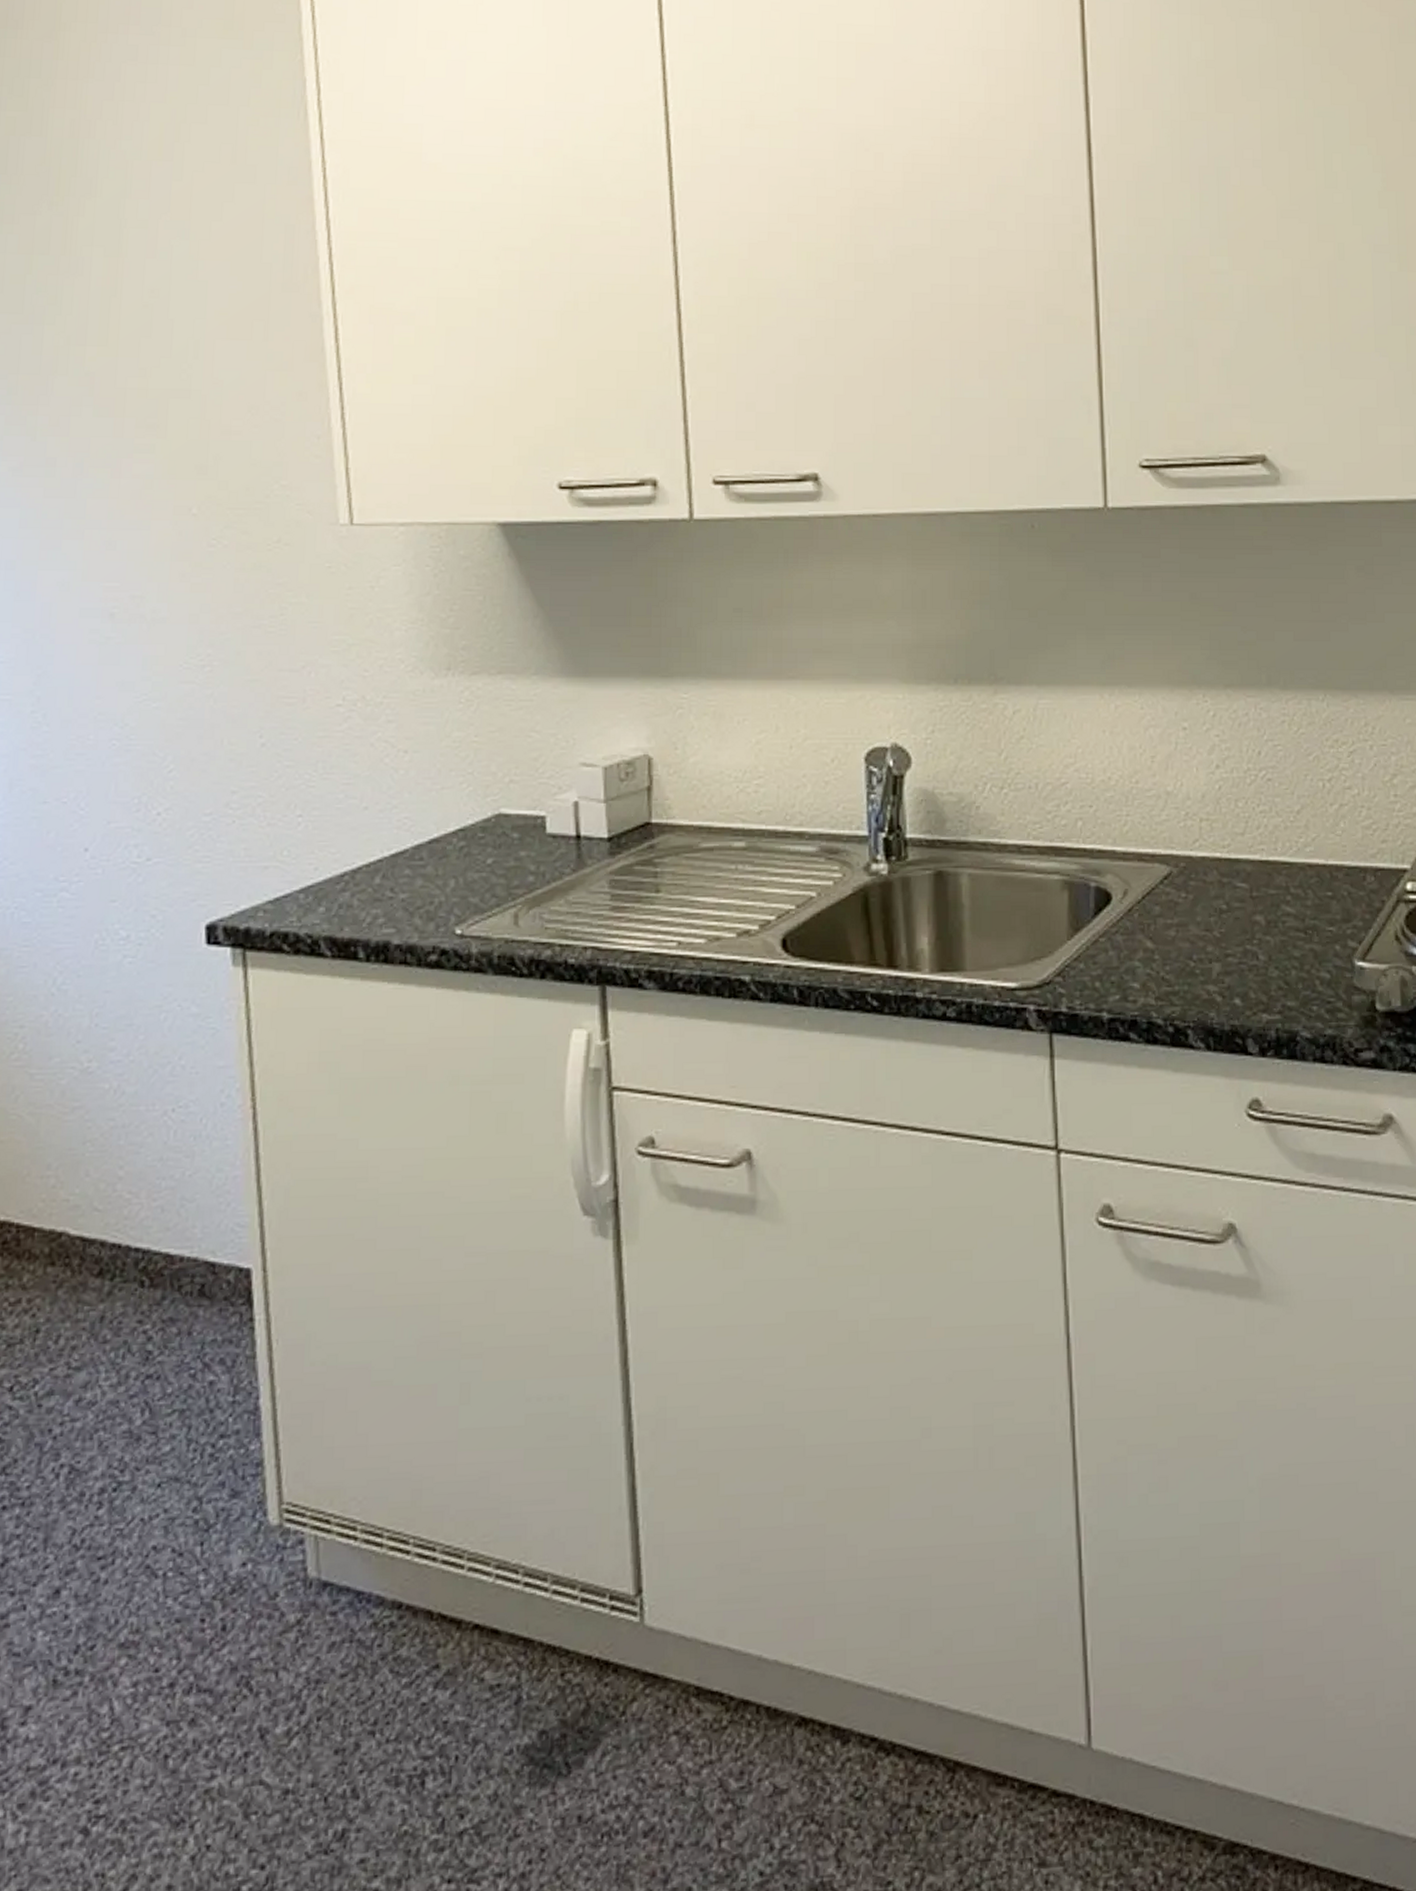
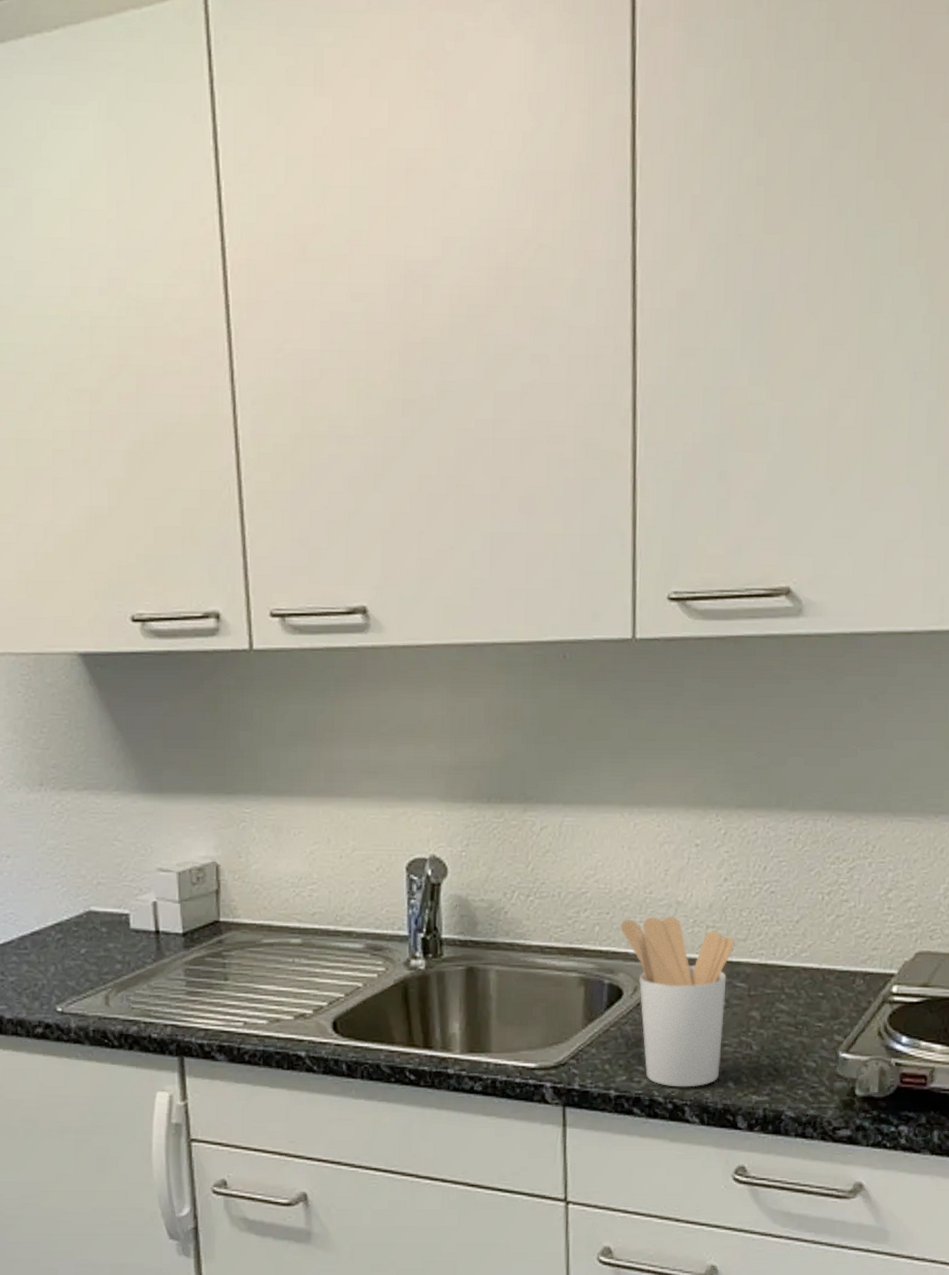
utensil holder: none [1105,808,1232,1007] -> present [620,916,735,1087]

